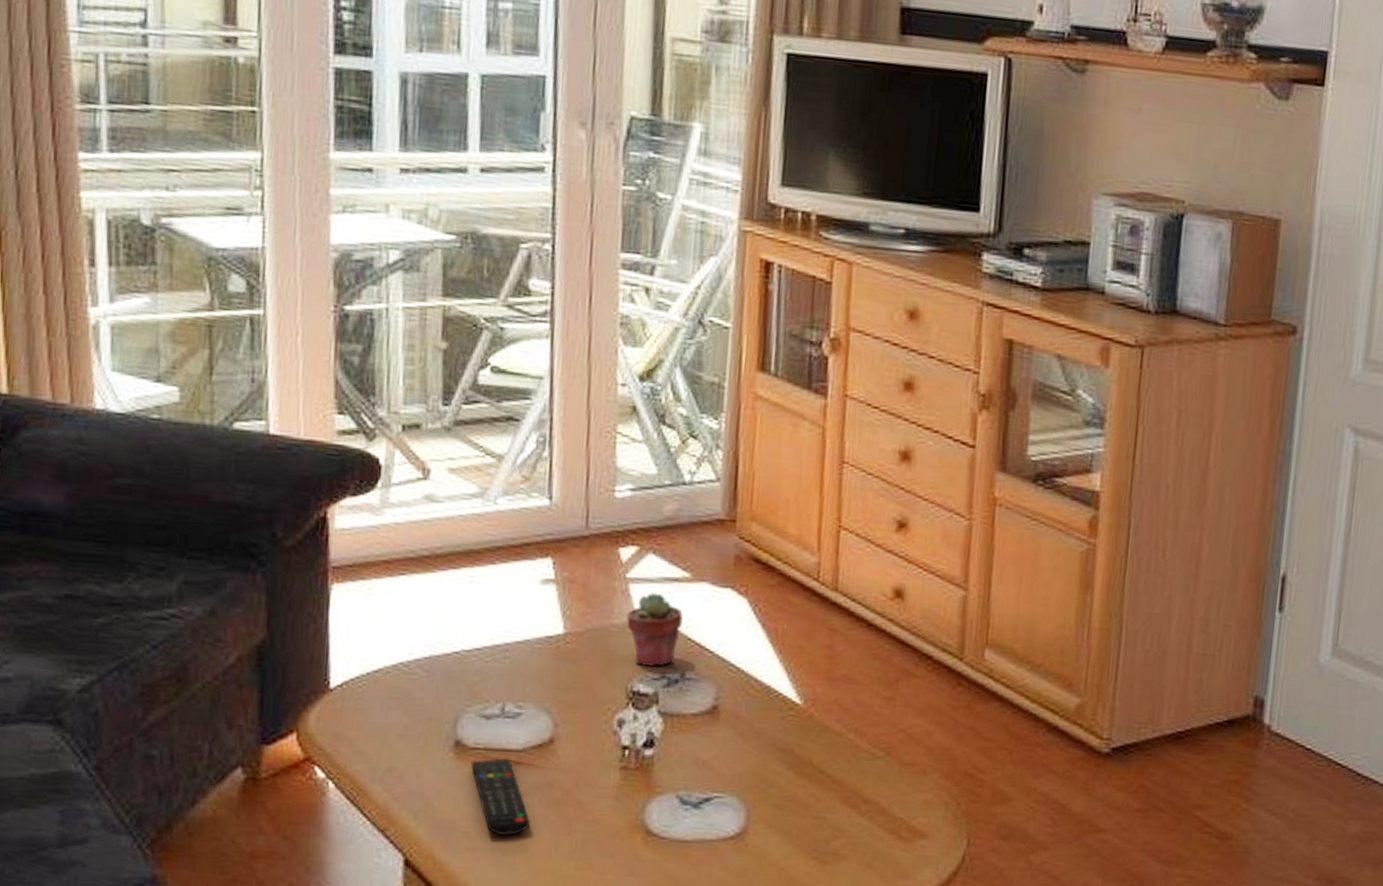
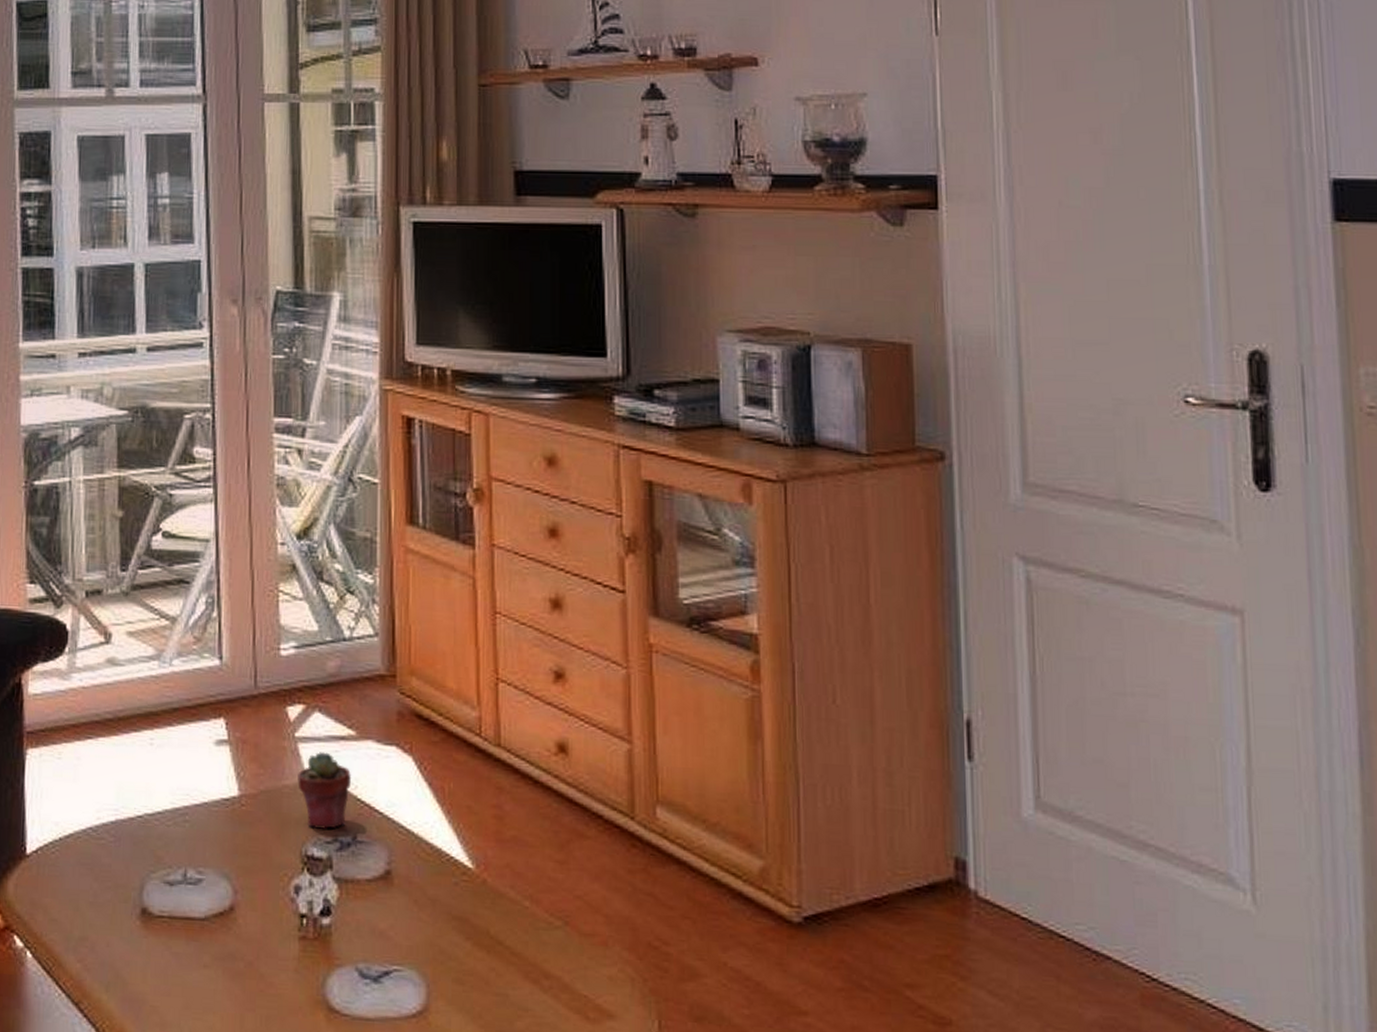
remote control: present [470,758,530,836] -> none [157,927,215,1010]

